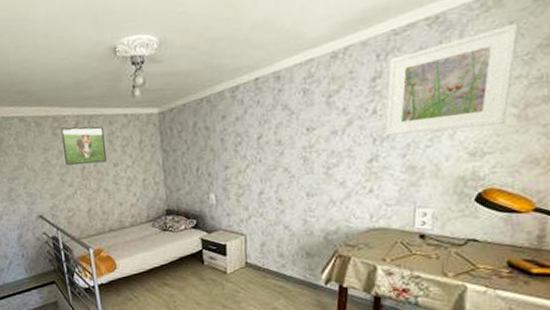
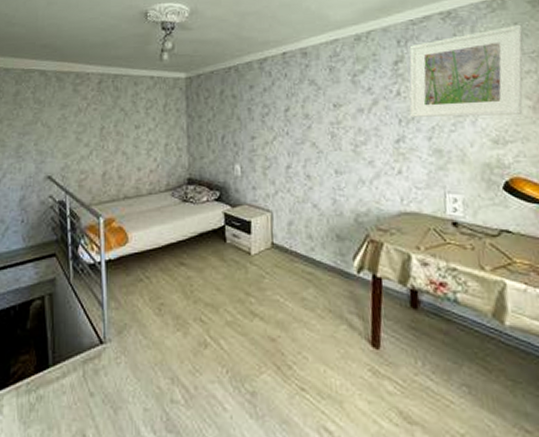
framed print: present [60,126,106,165] -> none [82,84,128,124]

